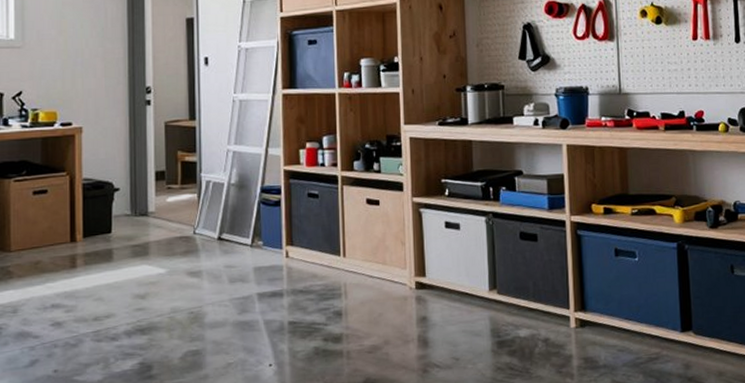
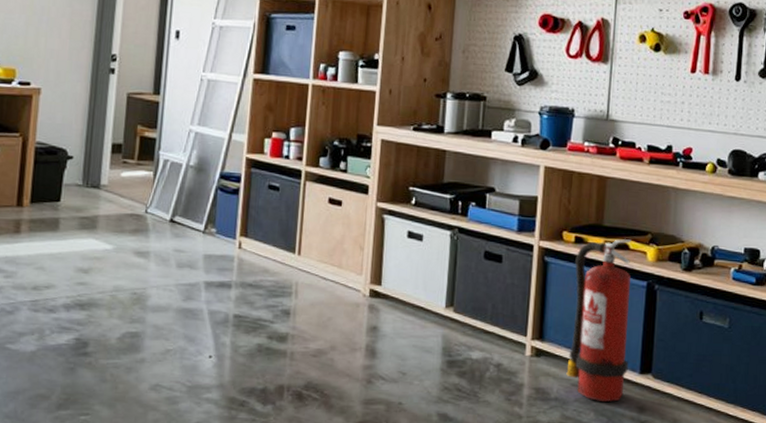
fire extinguisher: none [606,204,670,364] -> present [566,239,632,403]

